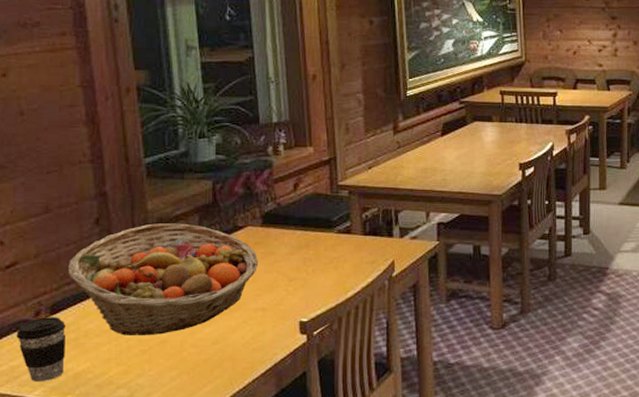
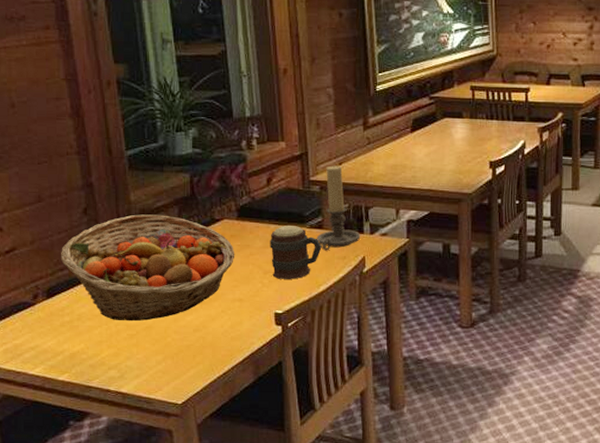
coffee cup: present [16,317,66,382] -> none [18,300,61,360]
mug: none [295,231,350,286] -> present [270,225,322,279]
candle holder: none [344,170,390,256] -> present [316,165,361,251]

